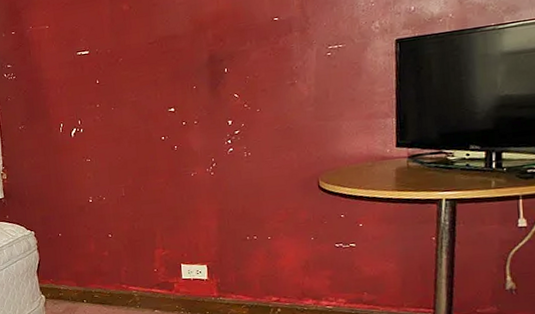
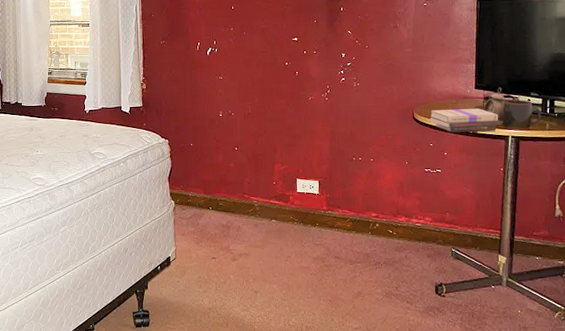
books: none [339,169,432,200] -> present [429,108,502,132]
alarm clock: none [407,142,436,183] -> present [483,87,505,122]
mug: none [432,154,485,192] -> present [502,99,541,131]

